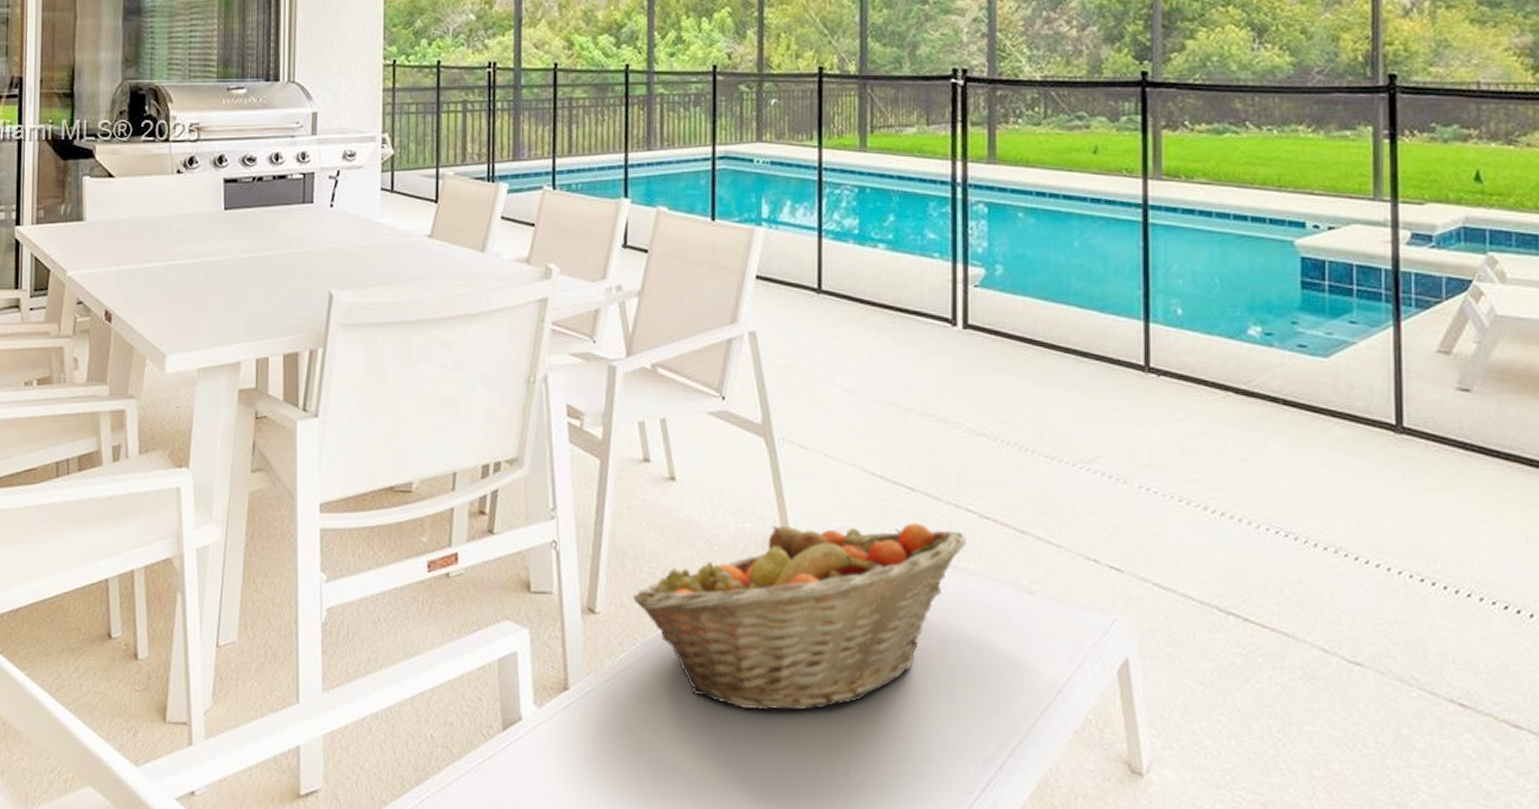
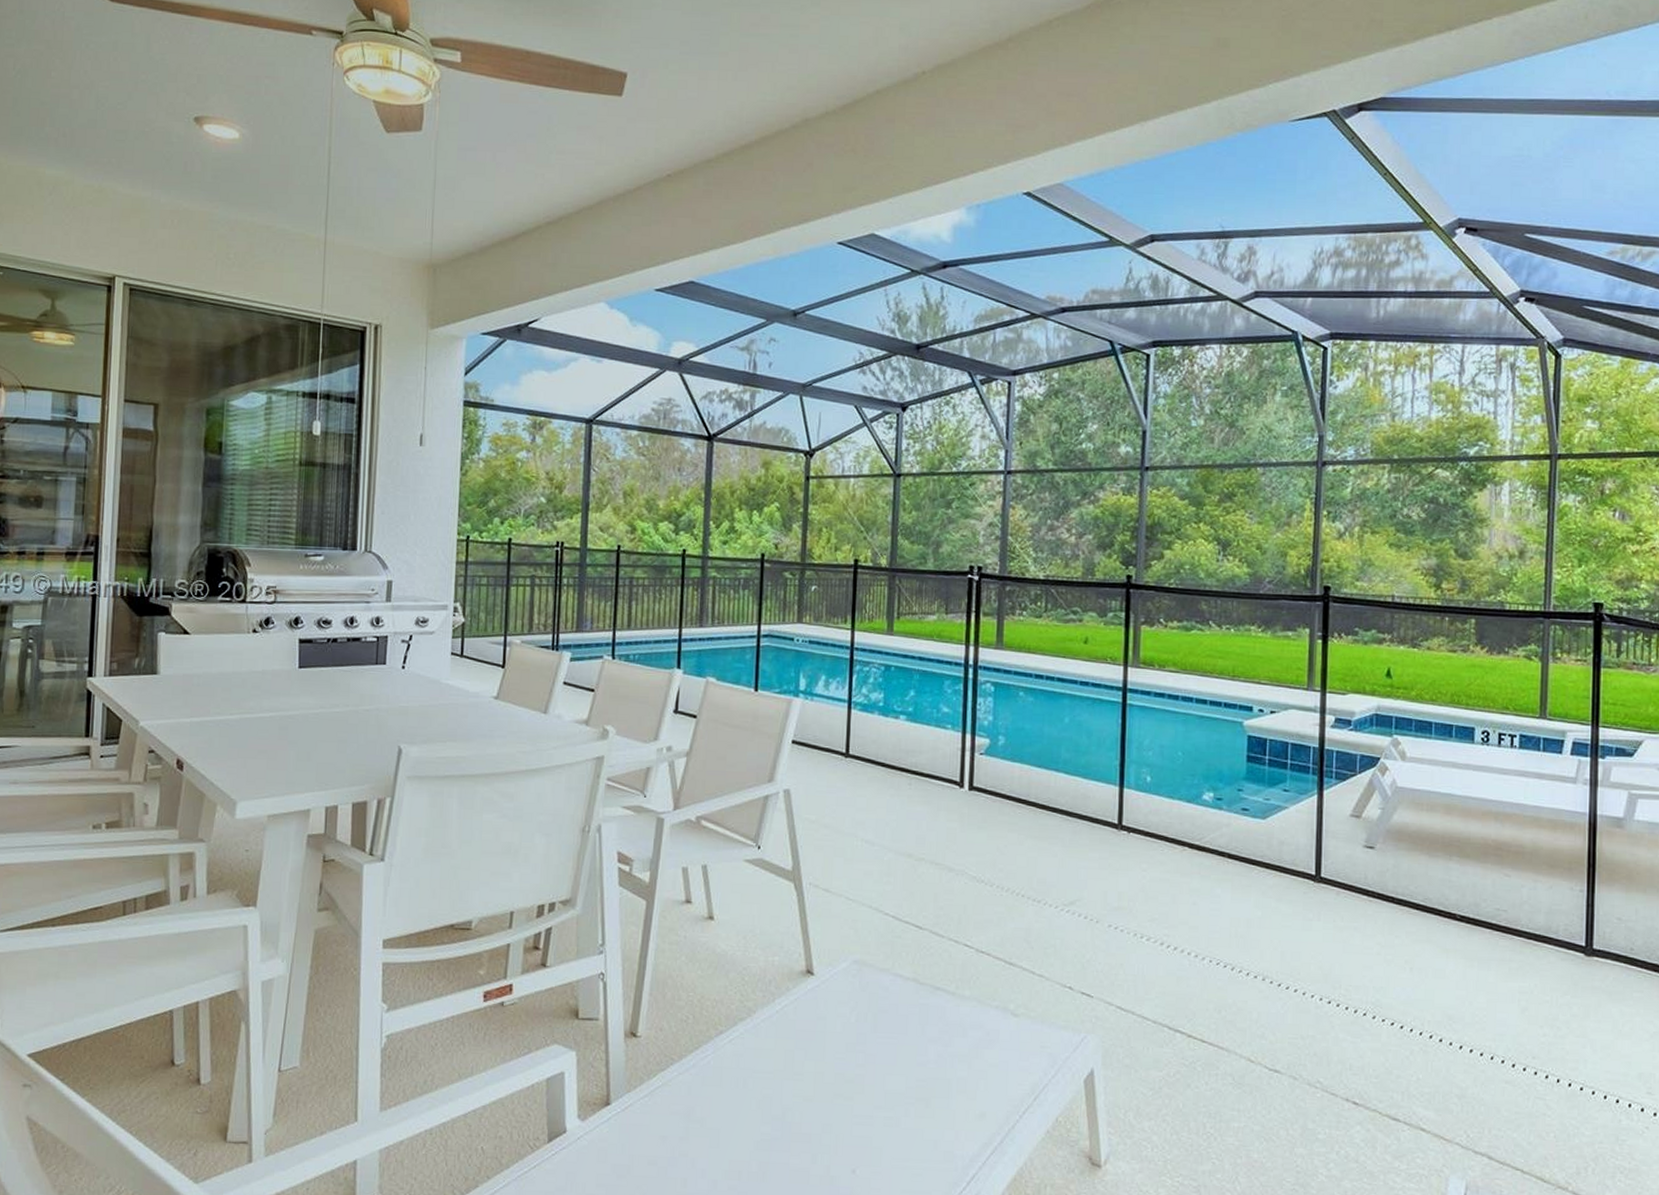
fruit basket: present [633,522,966,711] -> none [672,956,964,1119]

